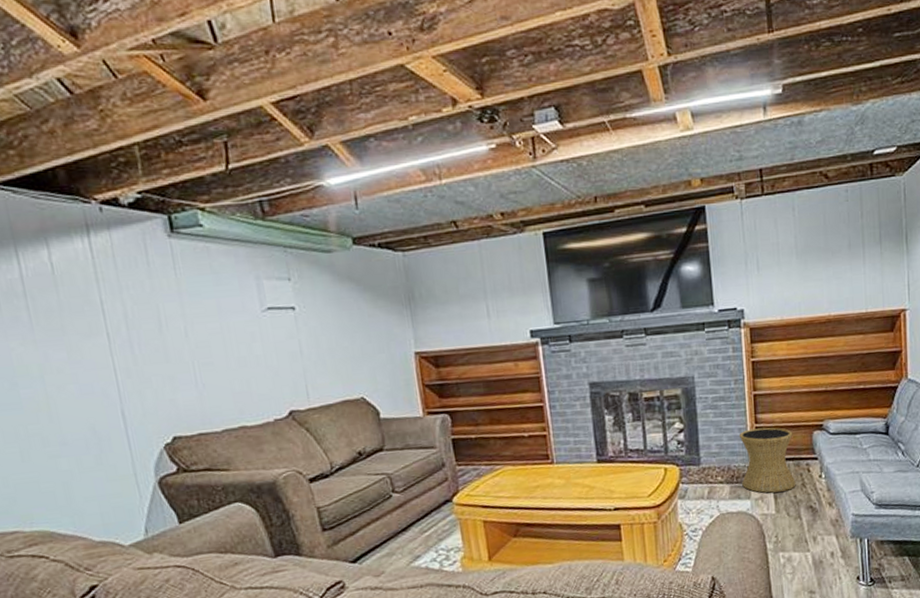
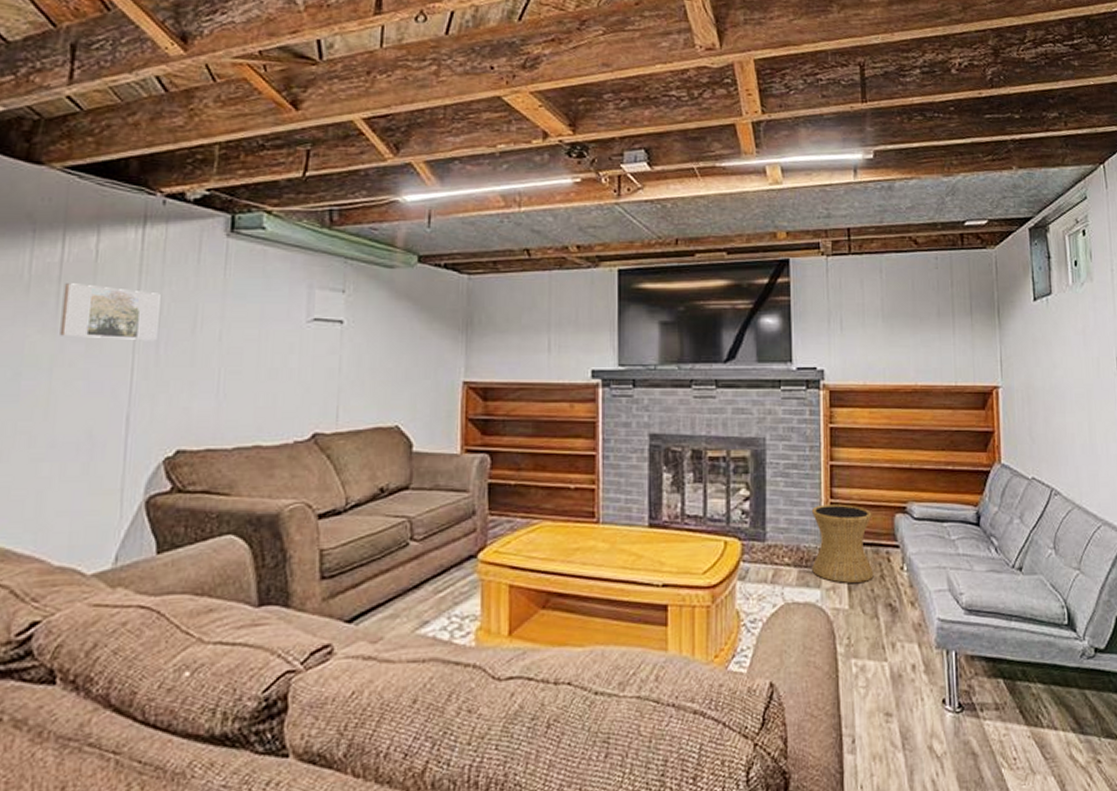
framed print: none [31,296,129,346] -> present [60,283,161,340]

